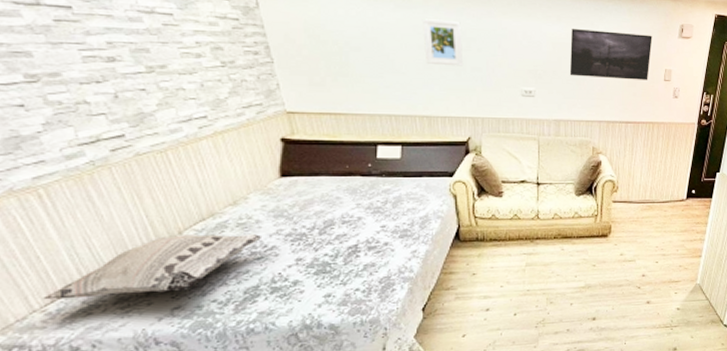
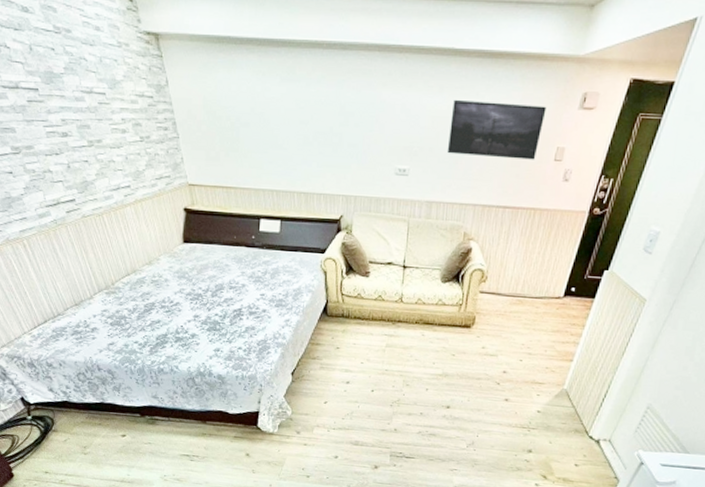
decorative pillow: present [43,234,263,300] -> none [29,286,170,331]
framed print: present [423,18,464,67] -> none [305,92,341,142]

